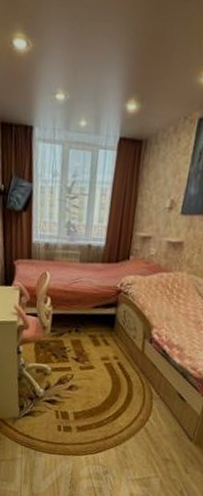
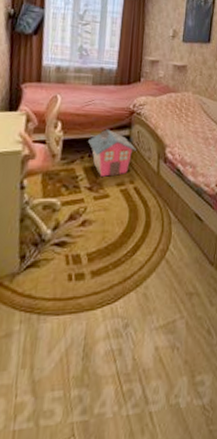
toy house: none [74,306,123,351] -> present [87,129,137,177]

